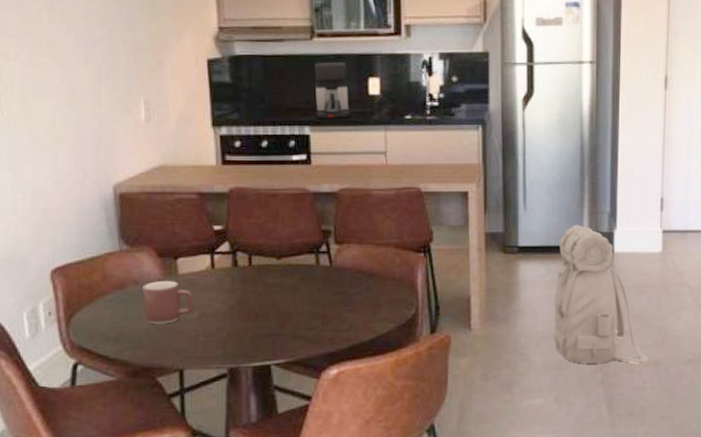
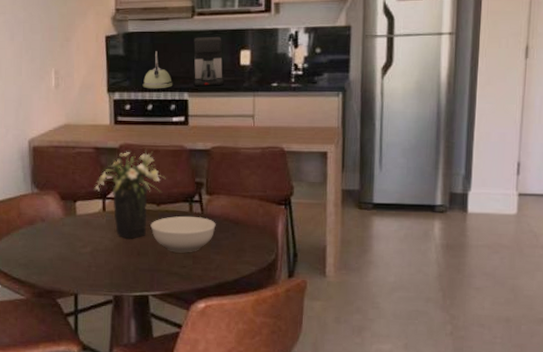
mug: present [143,280,194,325] -> none [48,219,88,256]
flower arrangement: none [198,192,287,300] -> present [93,148,166,239]
kettle: none [254,78,292,123] -> present [142,51,173,89]
bowl: none [270,269,347,313] -> present [150,216,216,253]
backpack: present [553,224,649,363] -> none [404,184,500,319]

